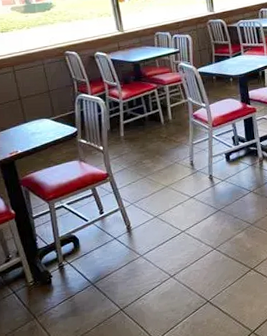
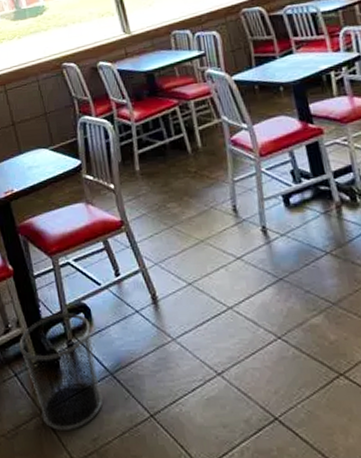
waste bin: none [17,243,85,328] -> present [18,313,104,430]

